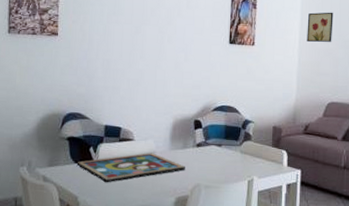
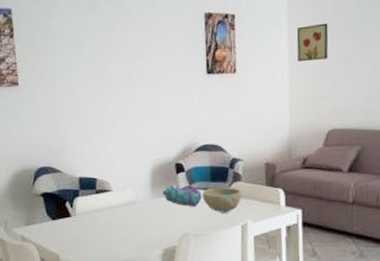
framed painting: present [77,153,185,182] -> none [54,203,170,238]
pencil case: none [180,138,216,161] -> present [162,184,202,207]
bowl: none [215,144,251,168] -> present [202,187,242,213]

